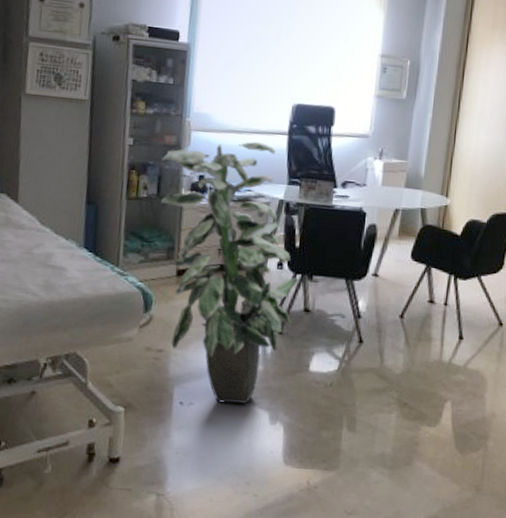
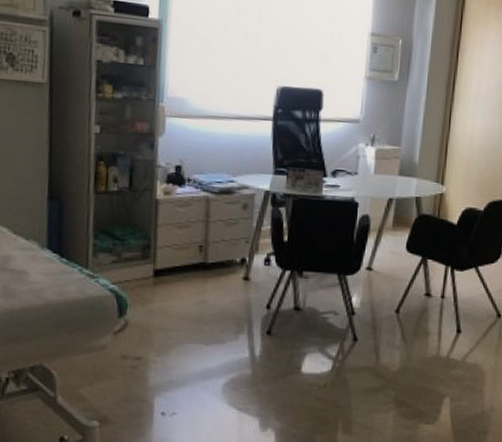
indoor plant: present [161,142,299,405] -> none [133,128,288,412]

